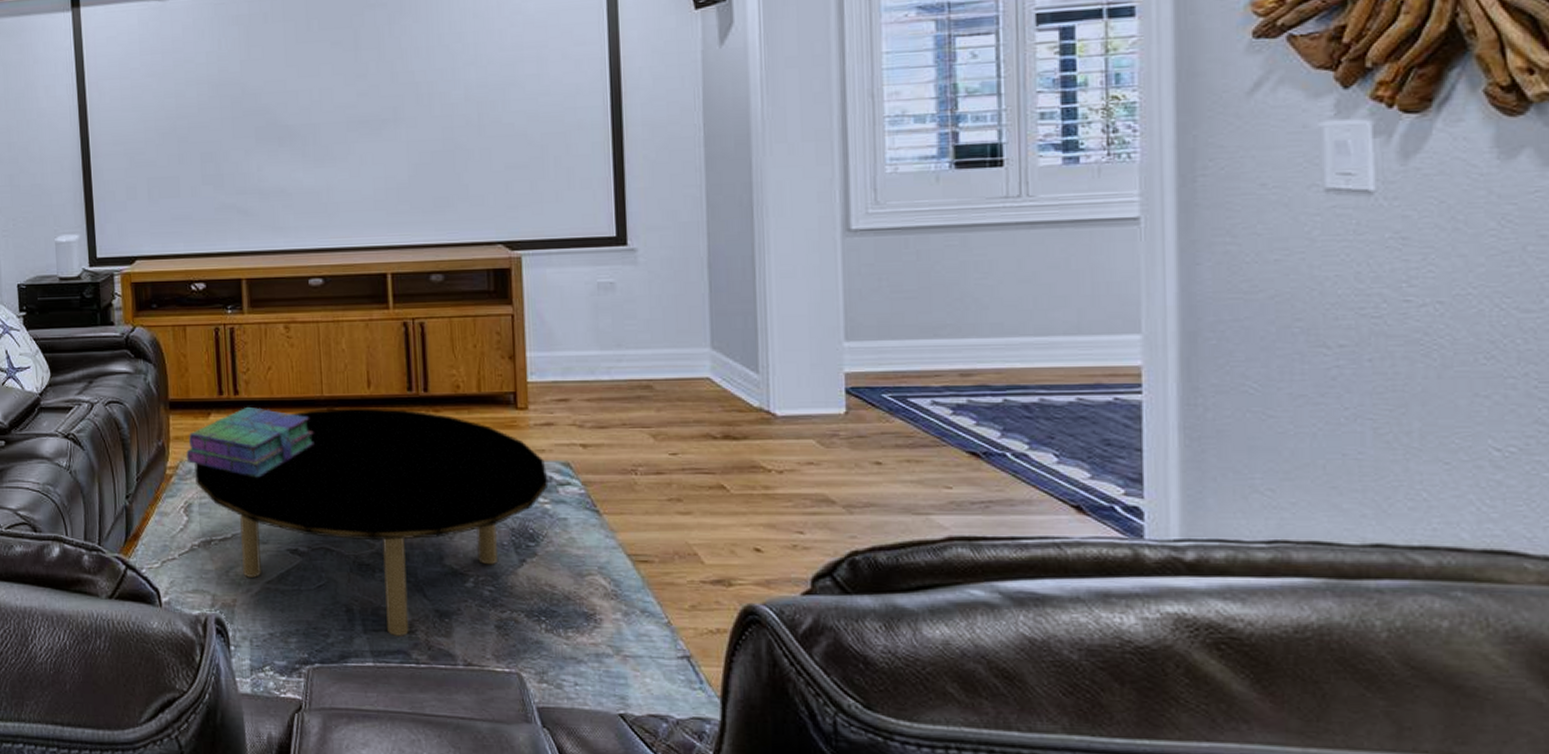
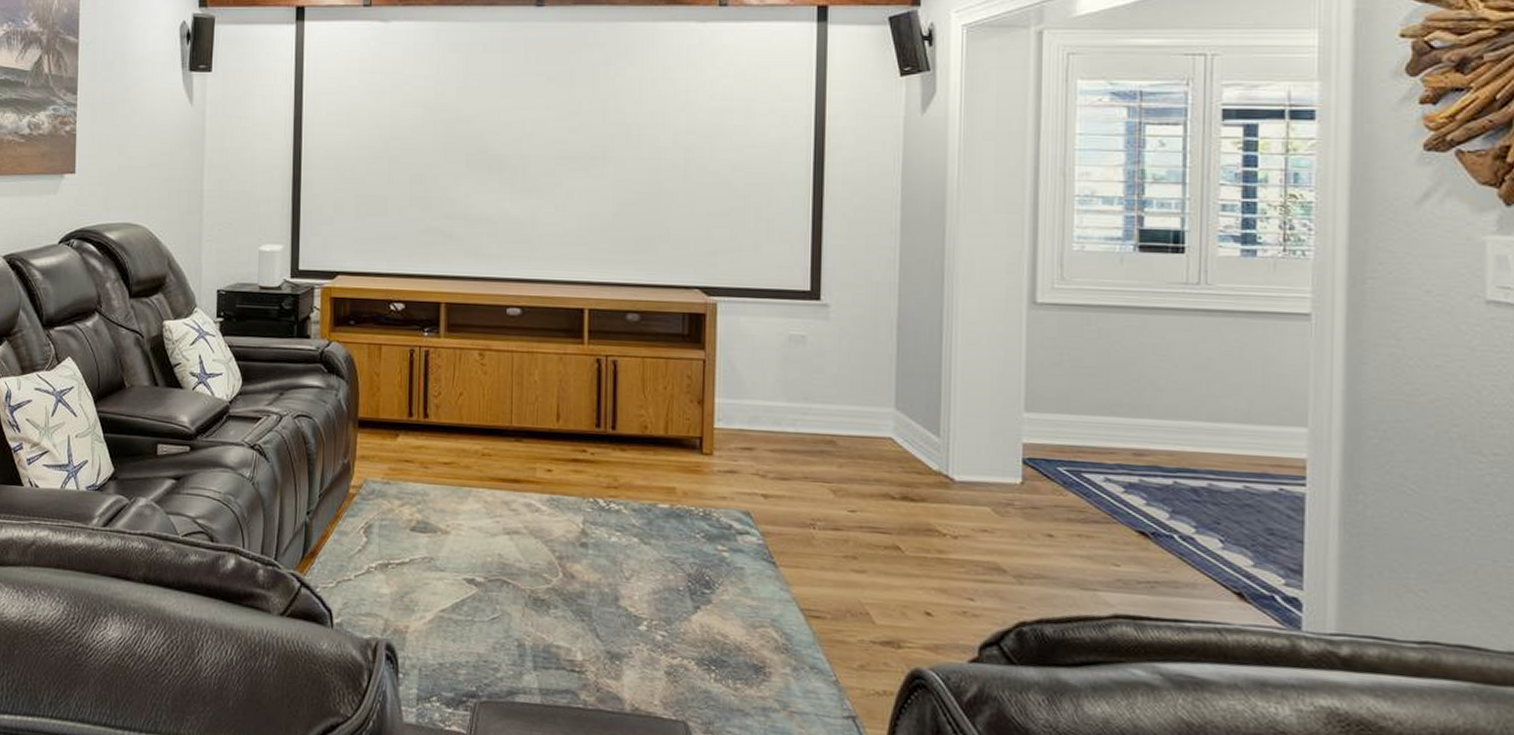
stack of books: present [186,407,314,478] -> none [371,431,500,504]
coffee table: present [194,407,549,636] -> none [377,439,728,676]

